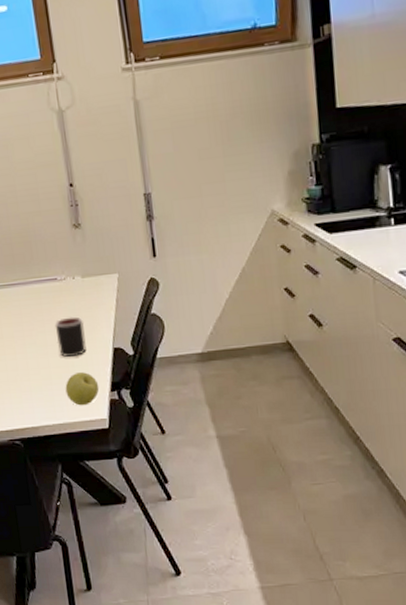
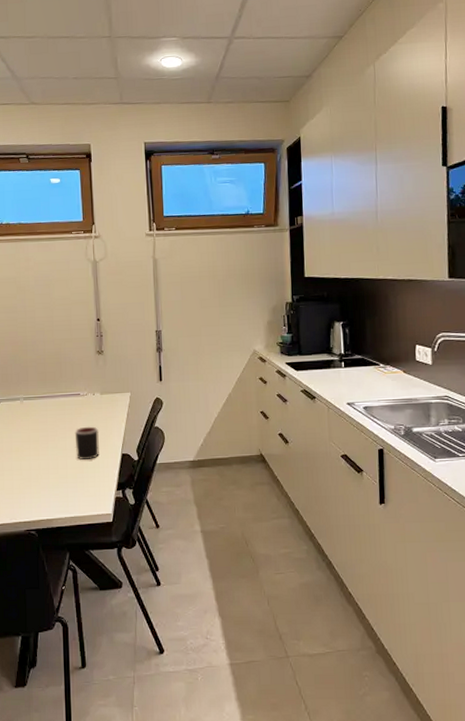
apple: present [65,372,100,406] -> none [79,473,107,502]

